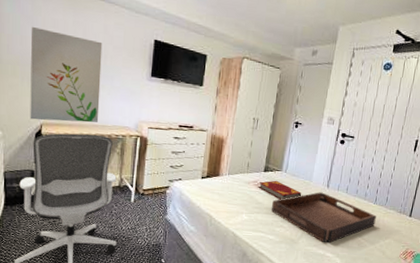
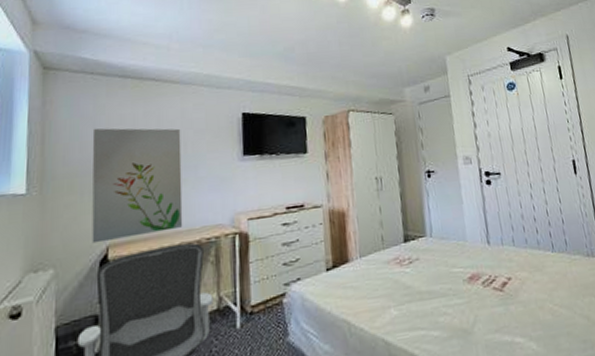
hardback book: present [258,180,301,200] -> none [401,250,459,276]
serving tray: present [271,192,376,243] -> none [424,252,564,324]

